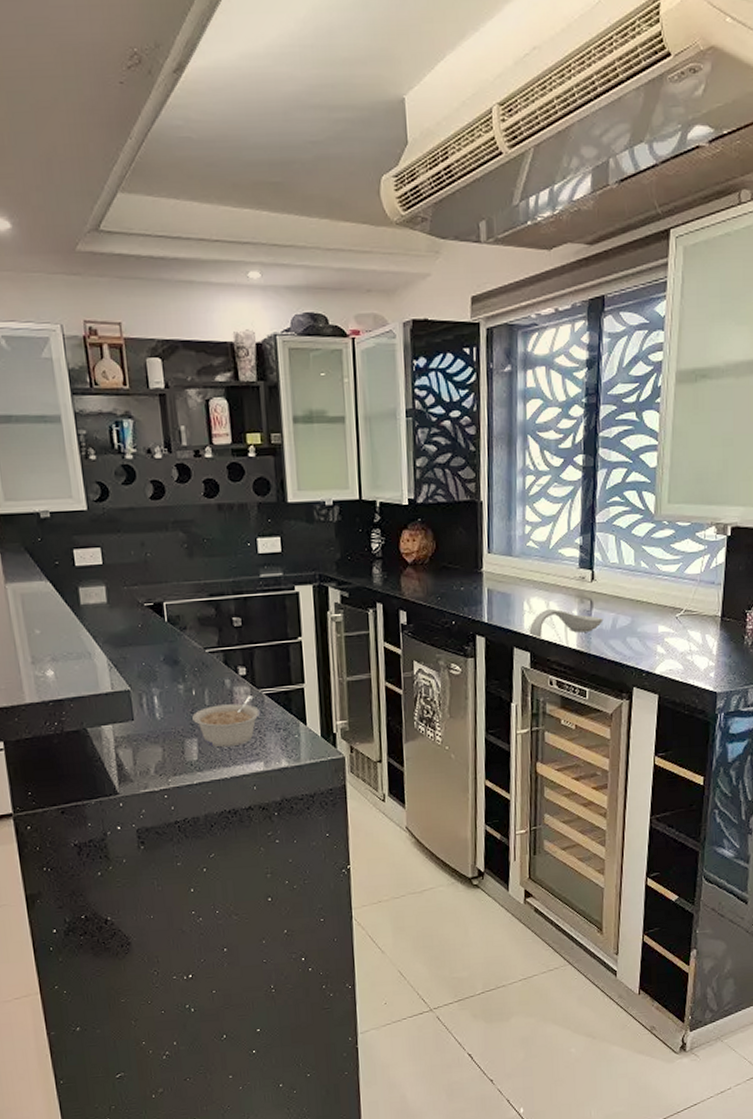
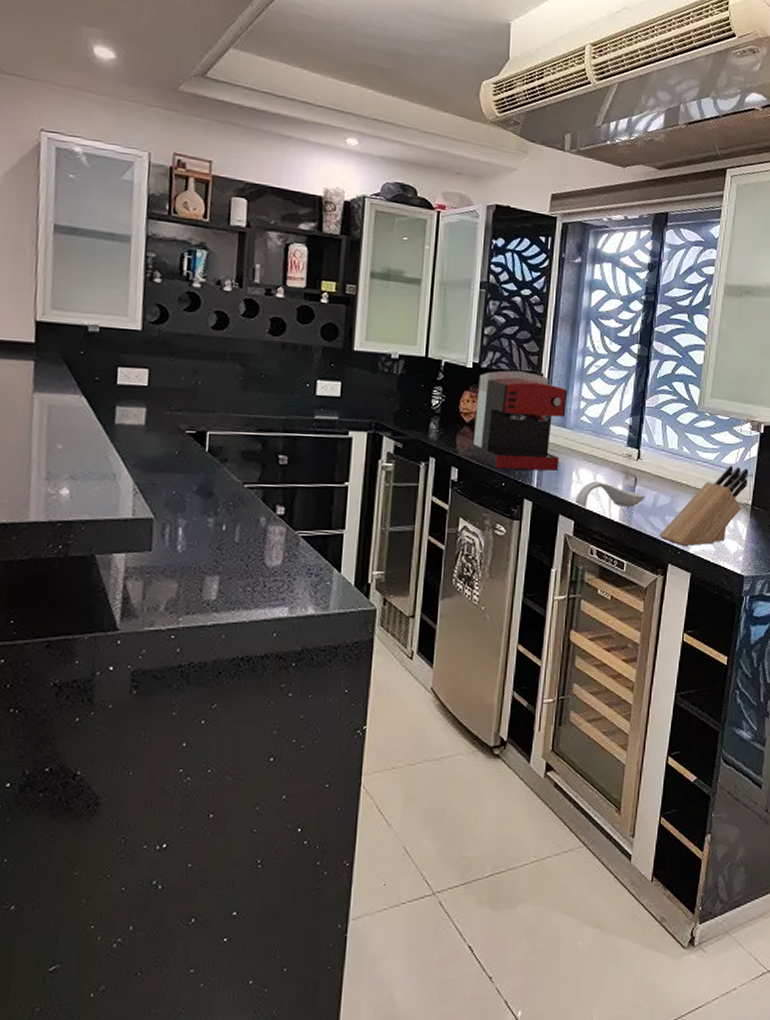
legume: present [192,695,261,748] -> none [218,536,294,589]
coffee maker: none [416,501,511,608] -> present [472,370,568,471]
knife block: none [622,575,716,667] -> present [659,465,749,546]

